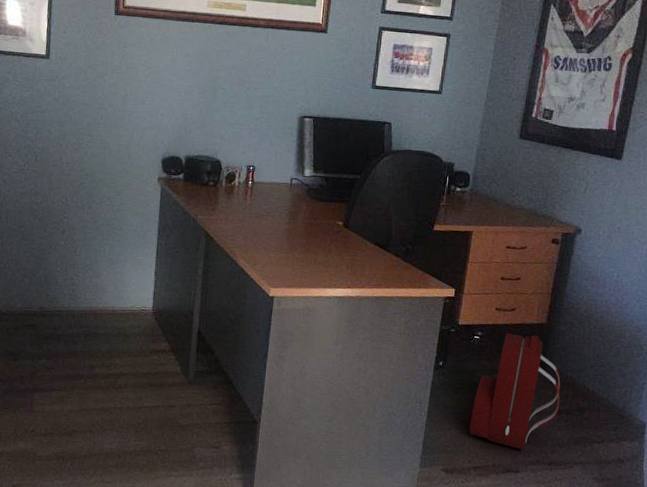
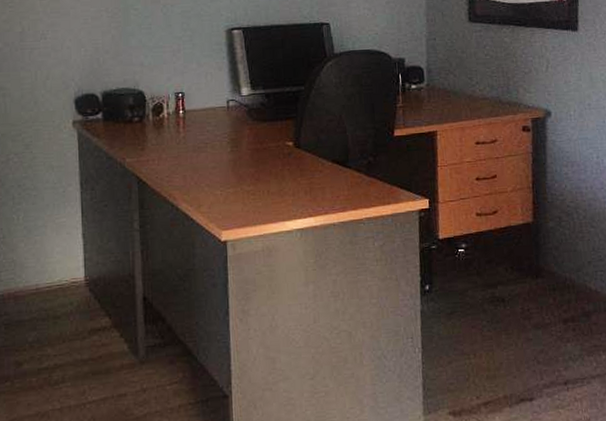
backpack: present [469,333,561,450] -> none [470,237,564,373]

